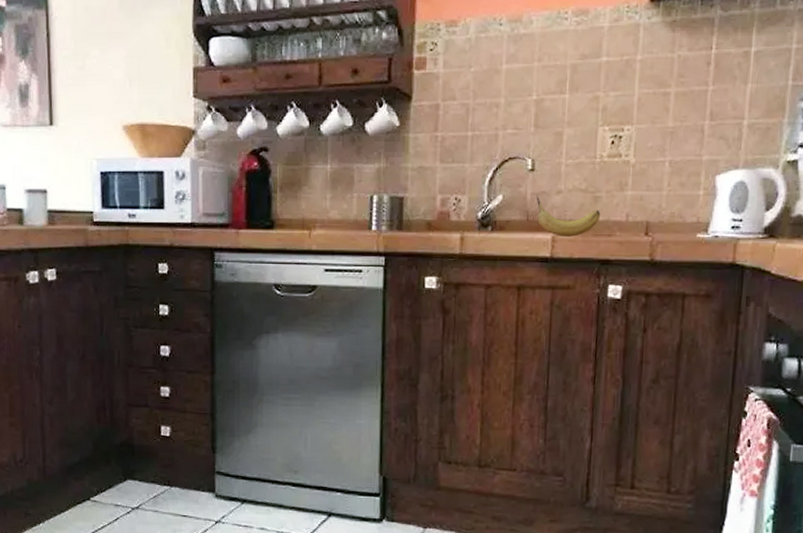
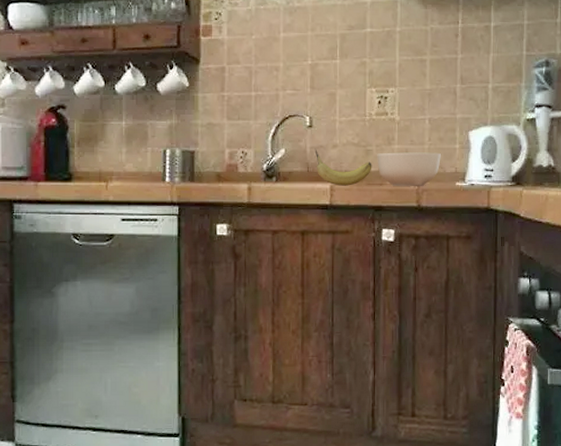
bowl: none [606,199,683,239] -> present [377,152,442,187]

